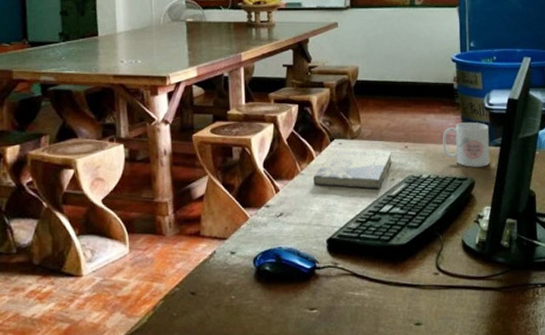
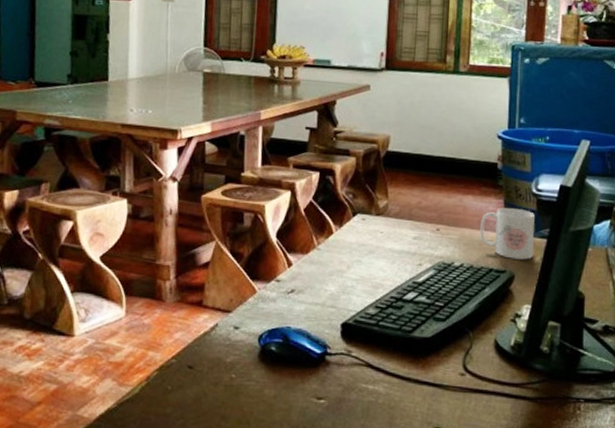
book: present [314,149,392,190] -> none [331,224,421,274]

